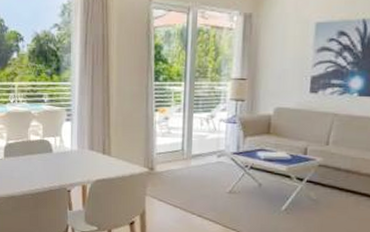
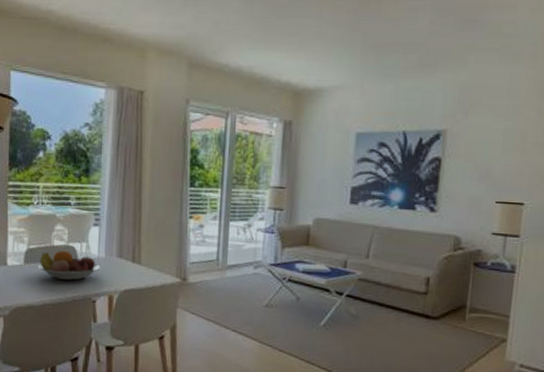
fruit bowl: none [16,144,74,172] -> present [37,250,101,281]

